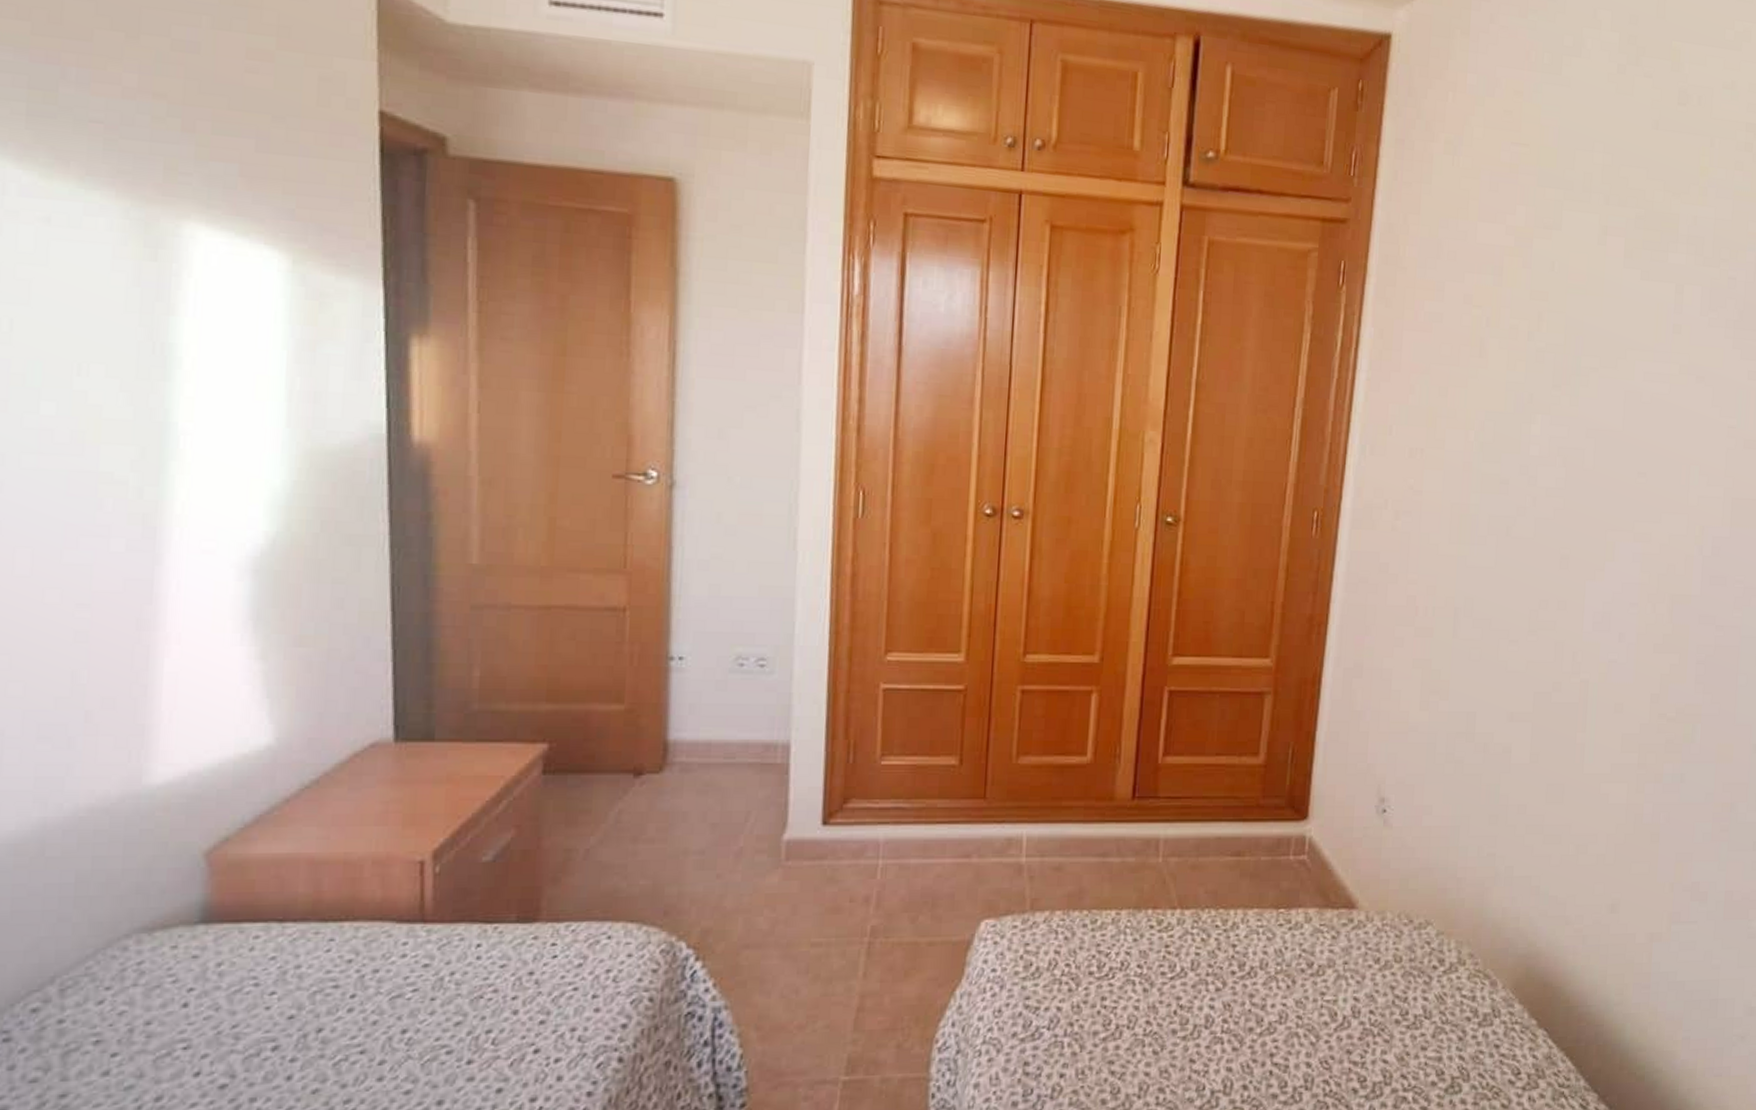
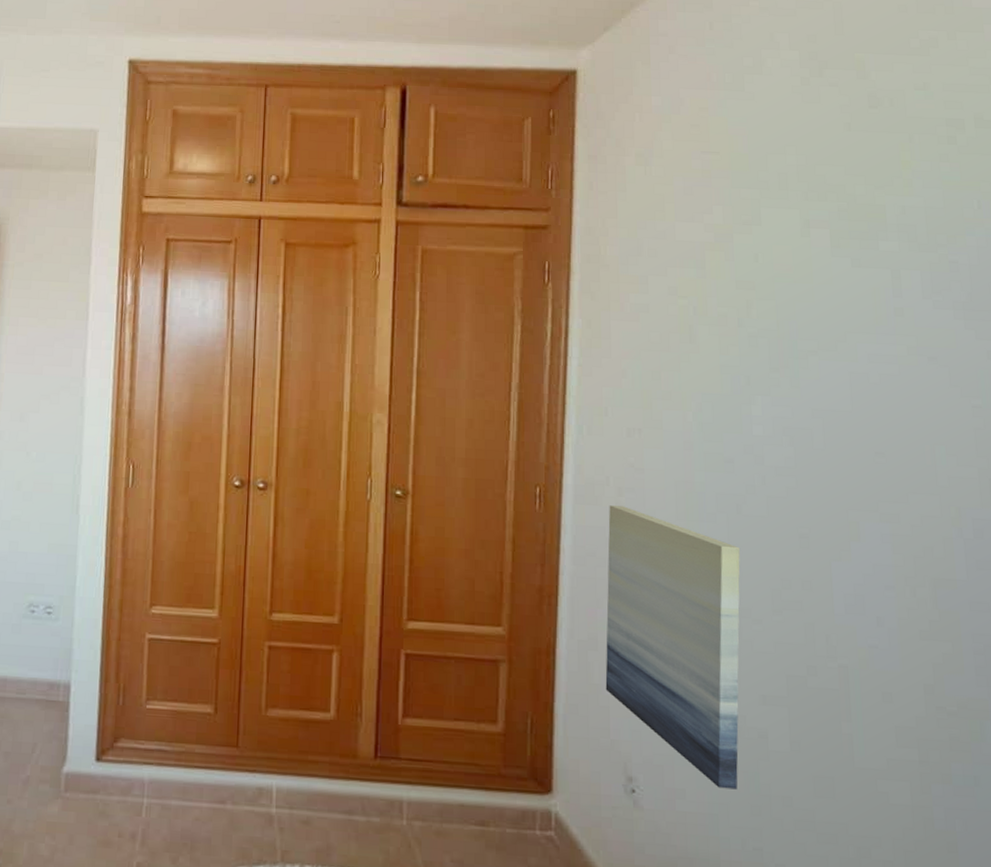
wall art: none [1366,529,1505,802] -> present [605,505,740,790]

